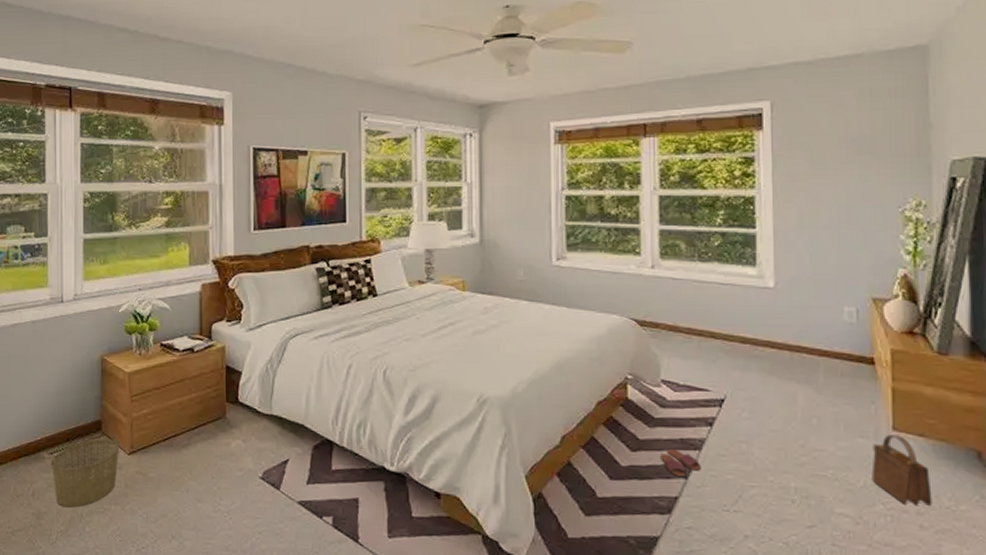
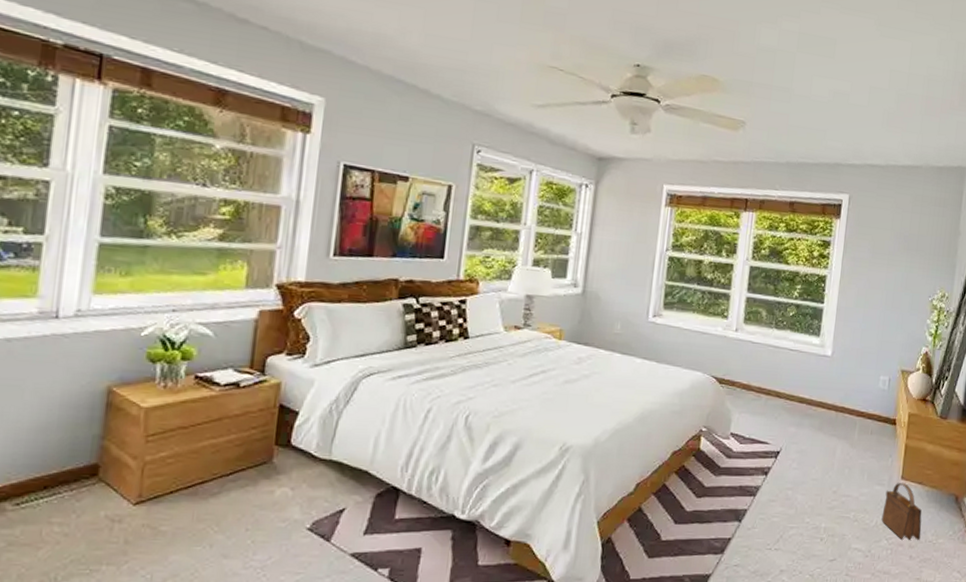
basket: present [50,434,120,508] -> none [14,481,124,570]
slippers: present [661,448,701,478] -> none [721,495,754,521]

